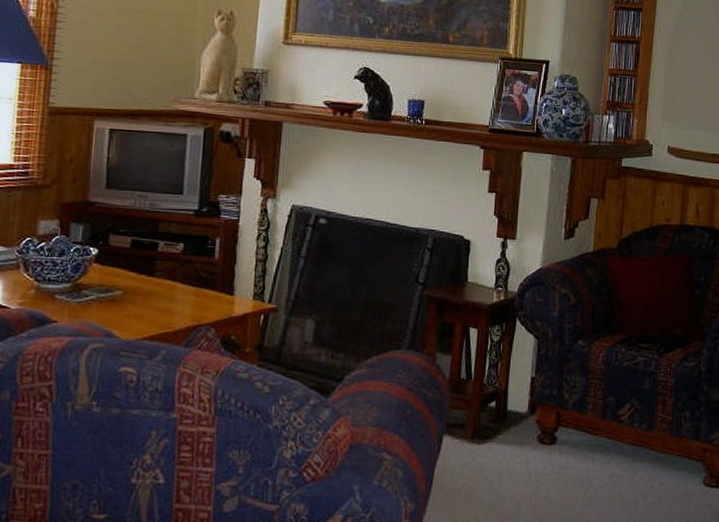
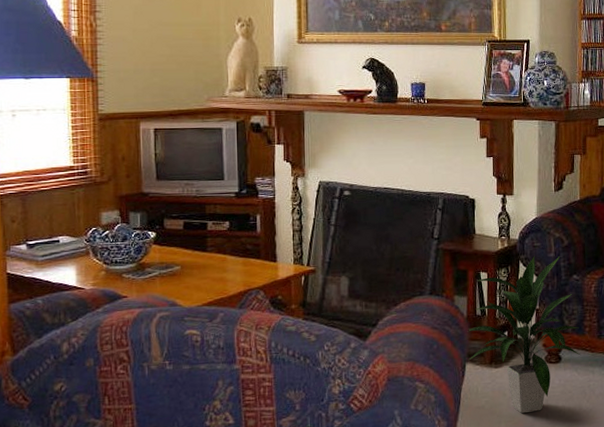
indoor plant: none [447,314,581,503] -> present [467,256,580,414]

